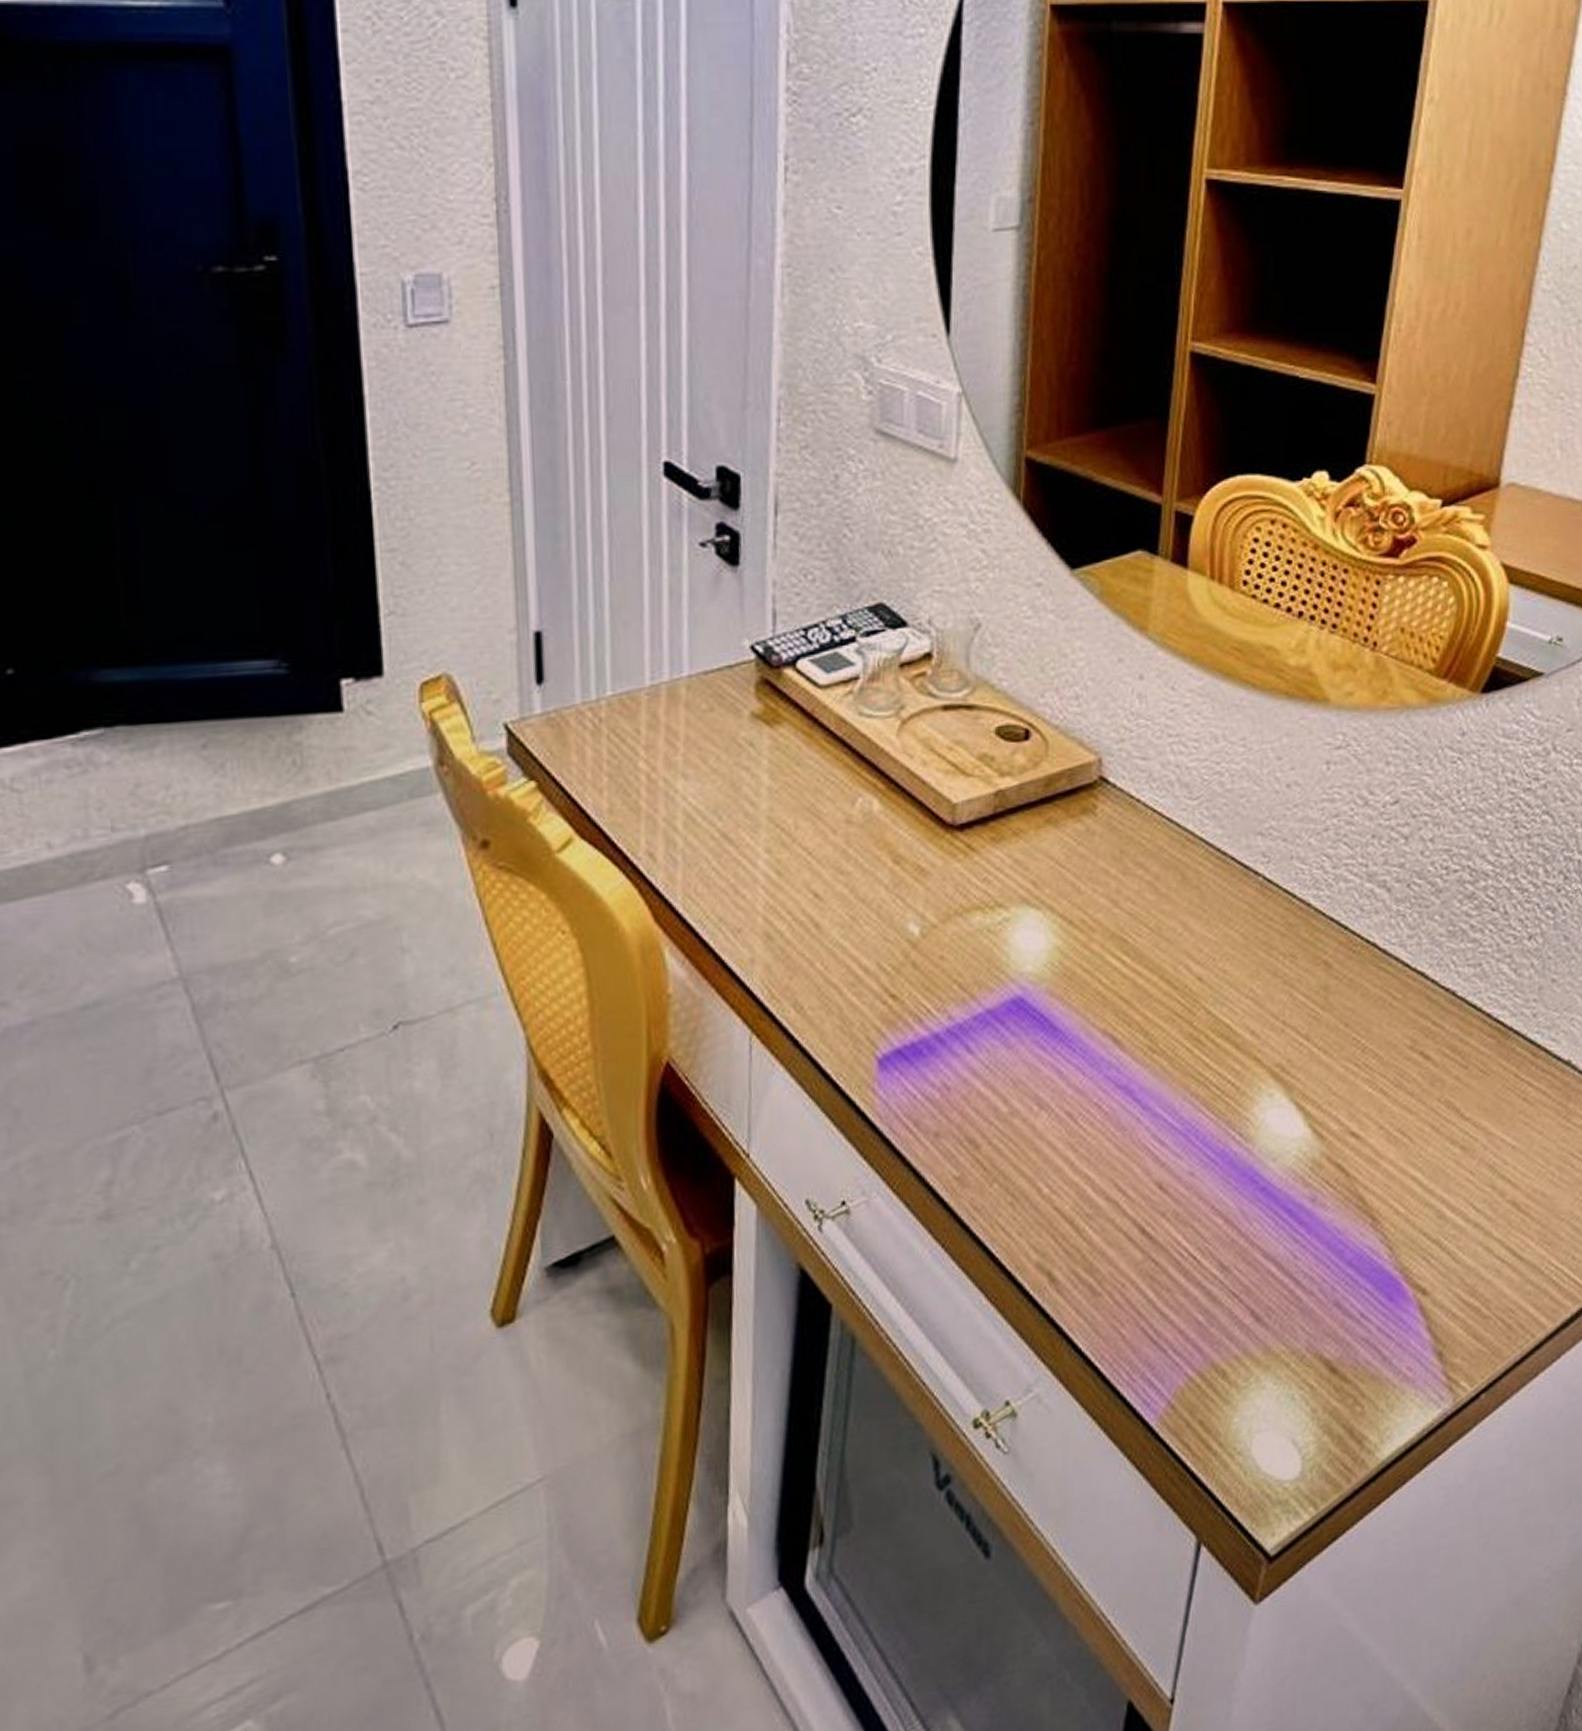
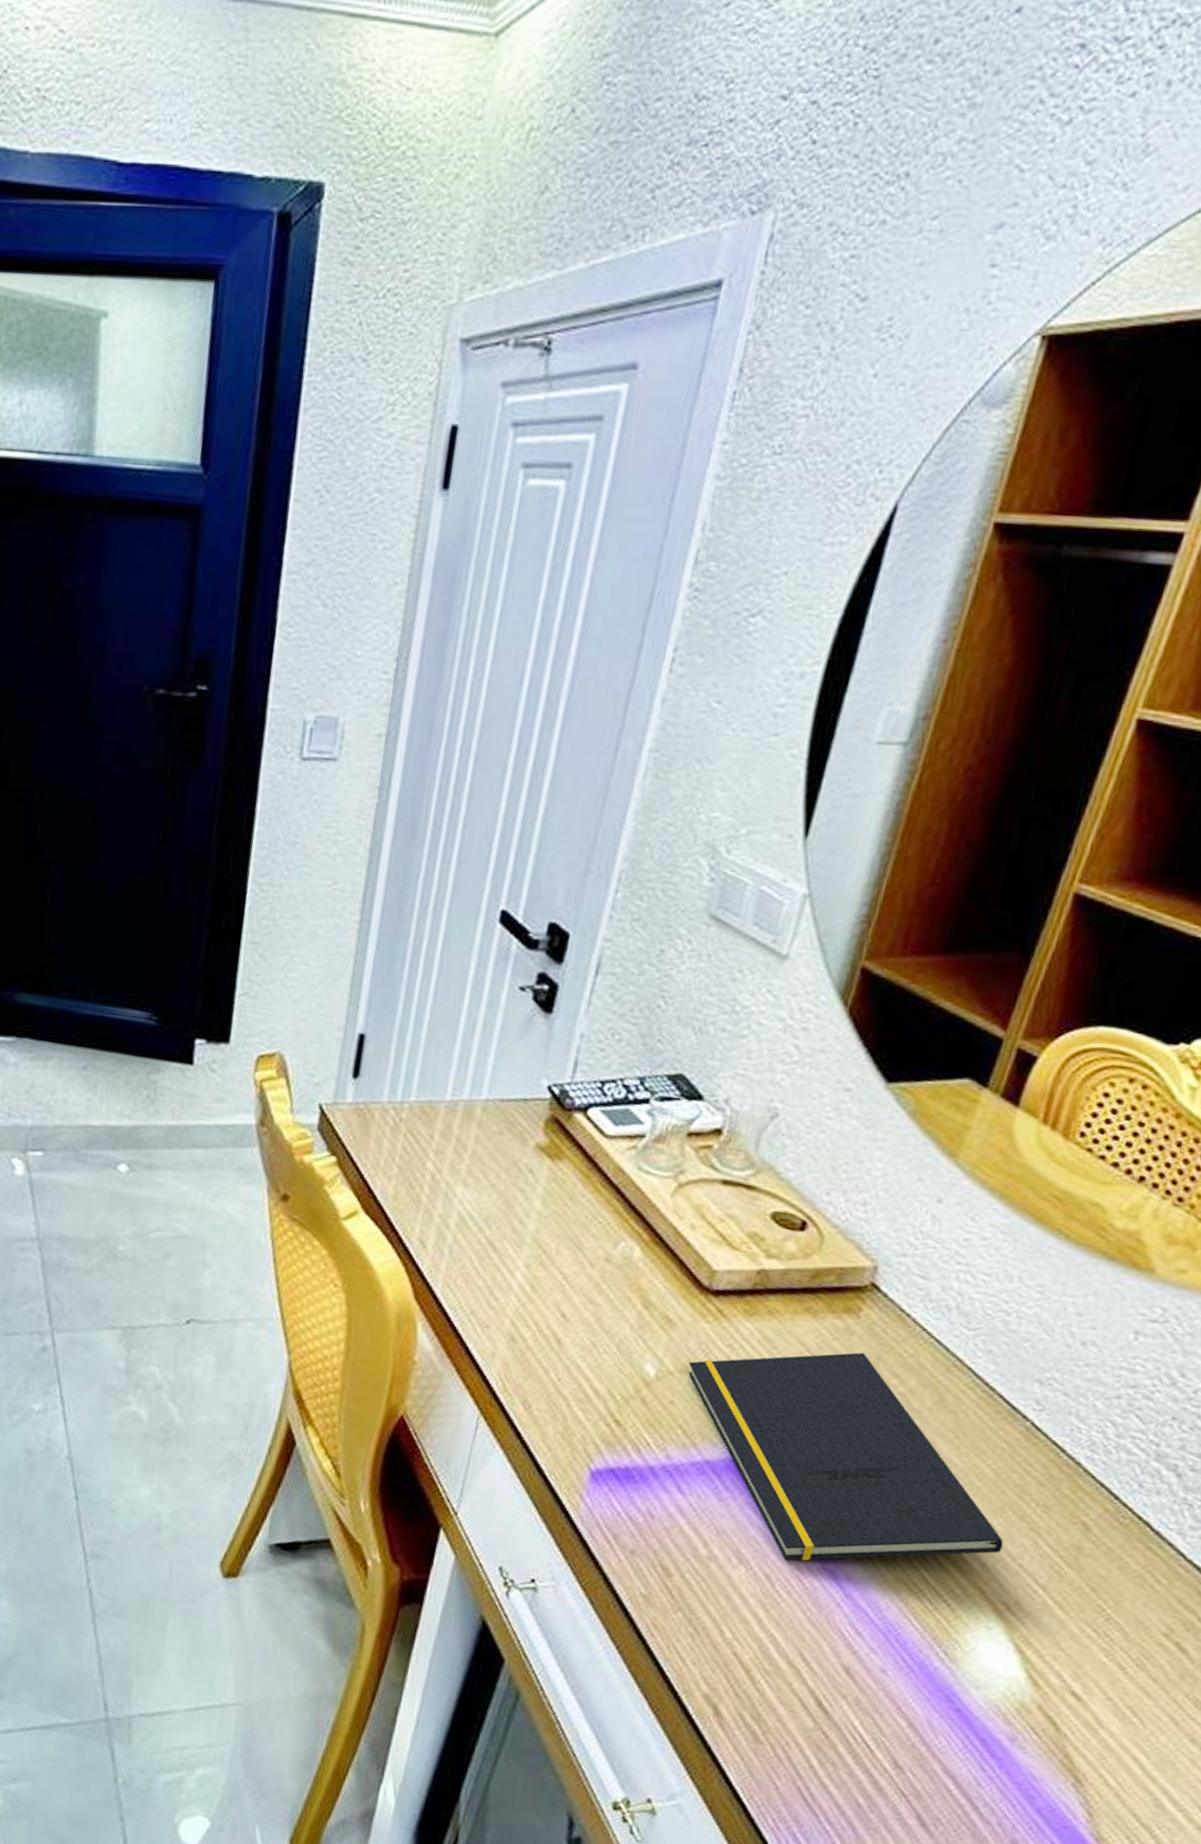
notepad: none [949,850,1265,1090] -> present [688,1352,1004,1561]

